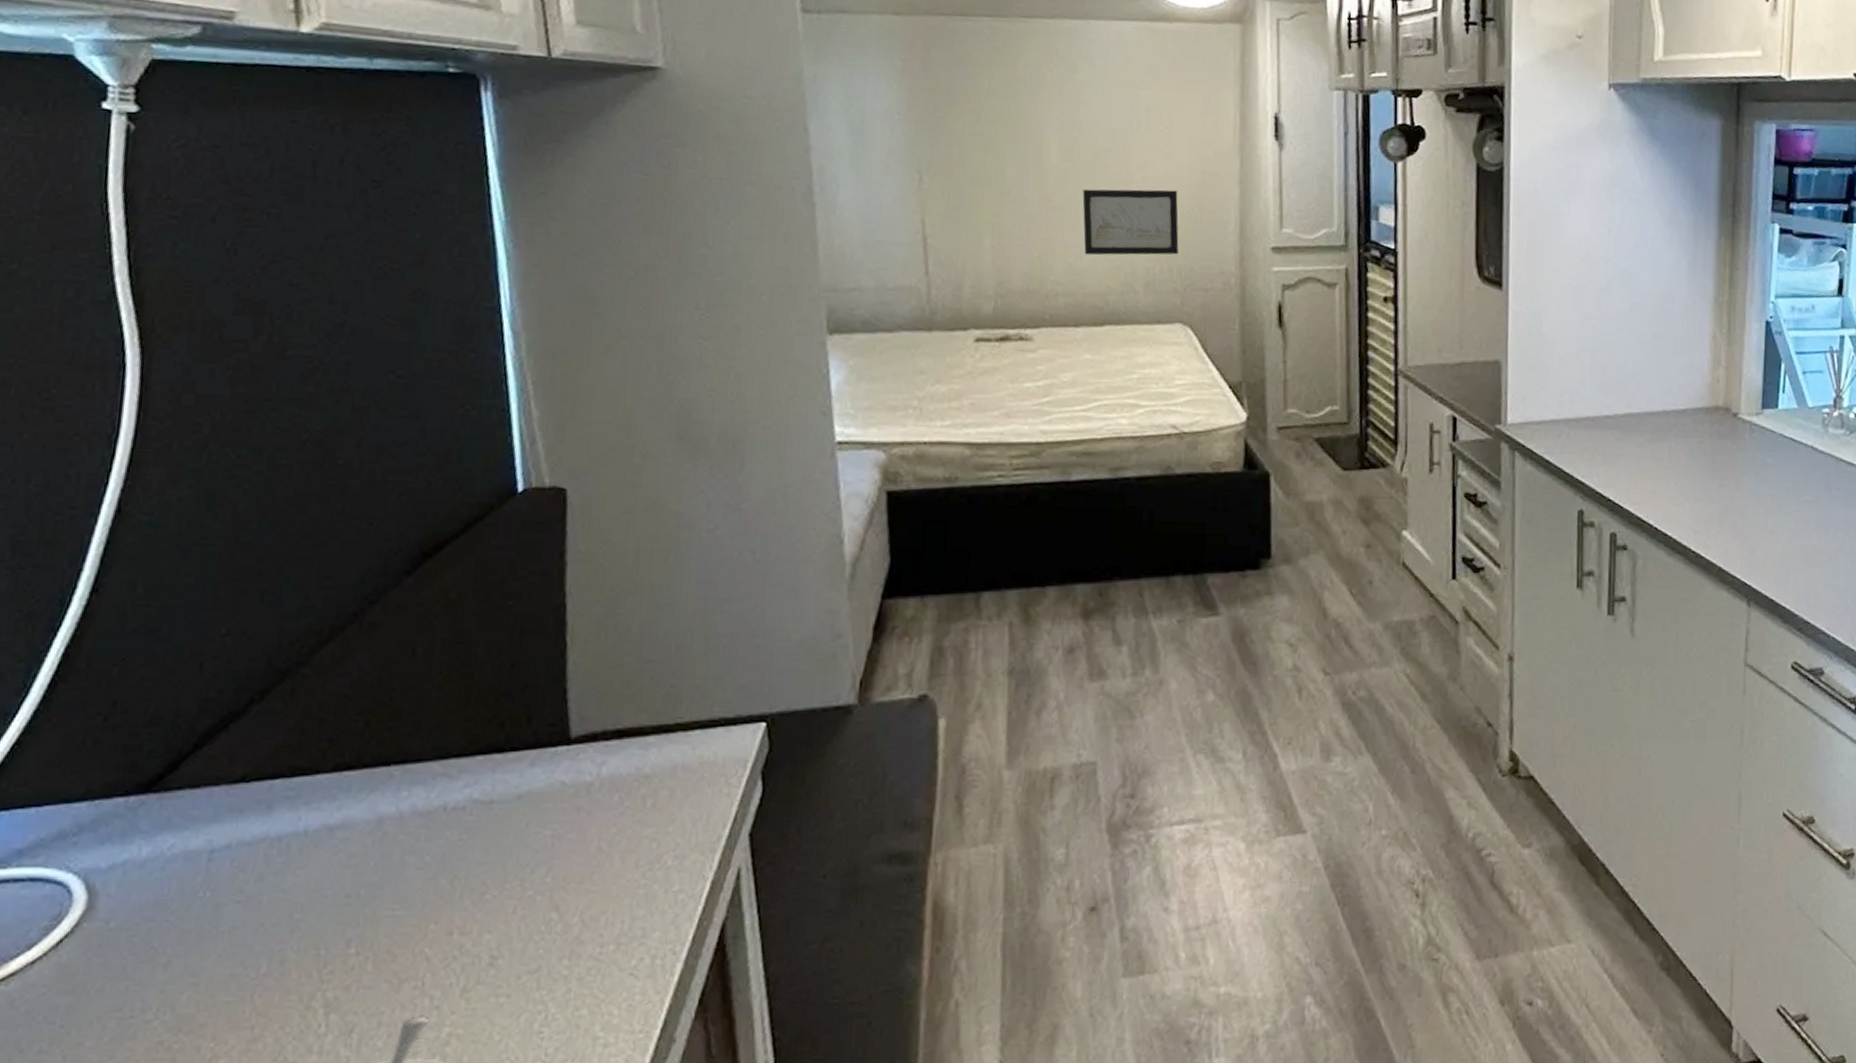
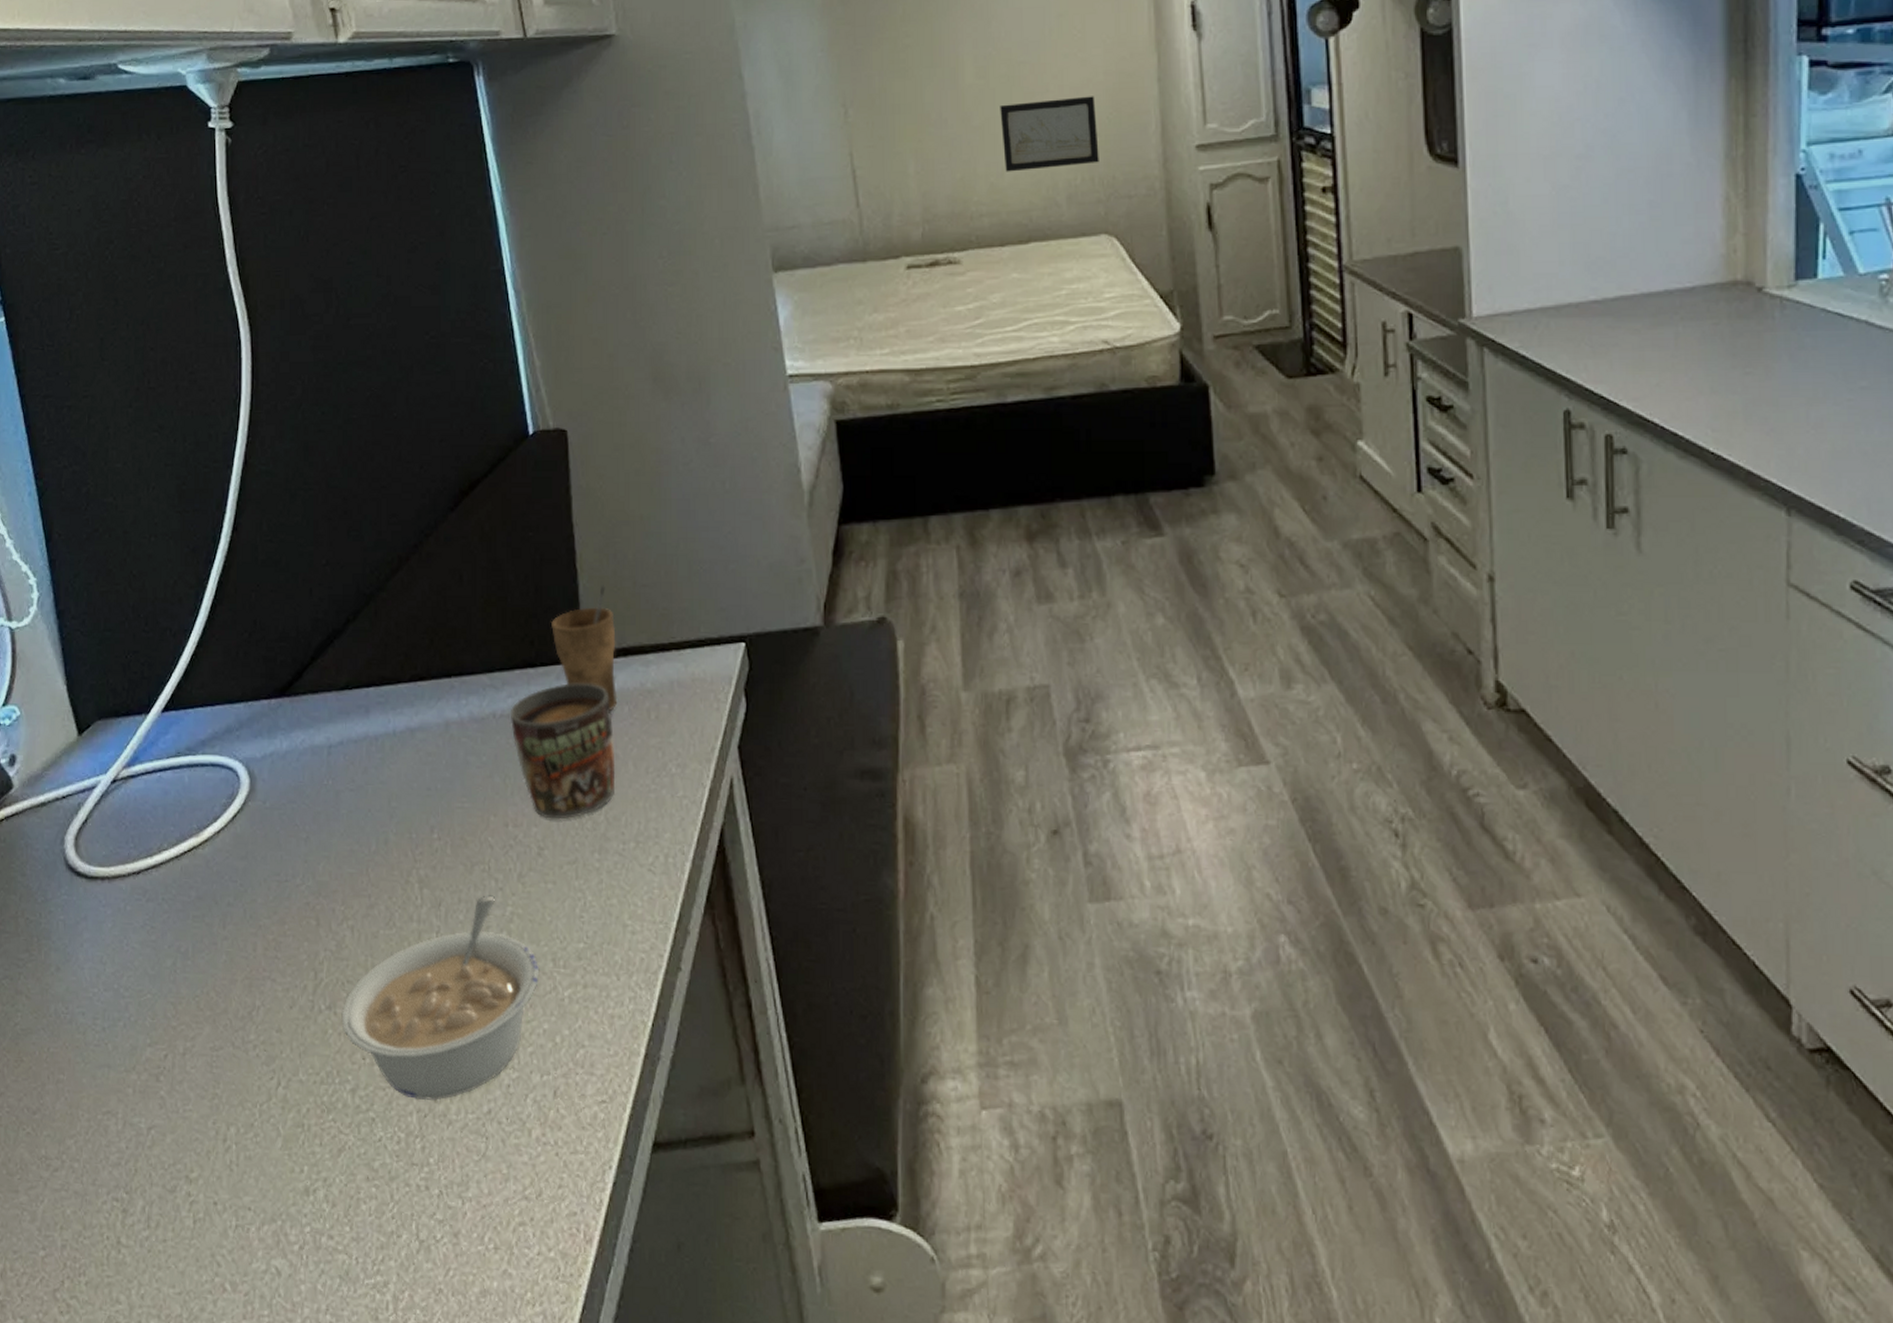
mug: none [465,768,600,924] -> present [510,682,616,820]
cup: none [527,660,610,799] -> present [550,585,618,711]

